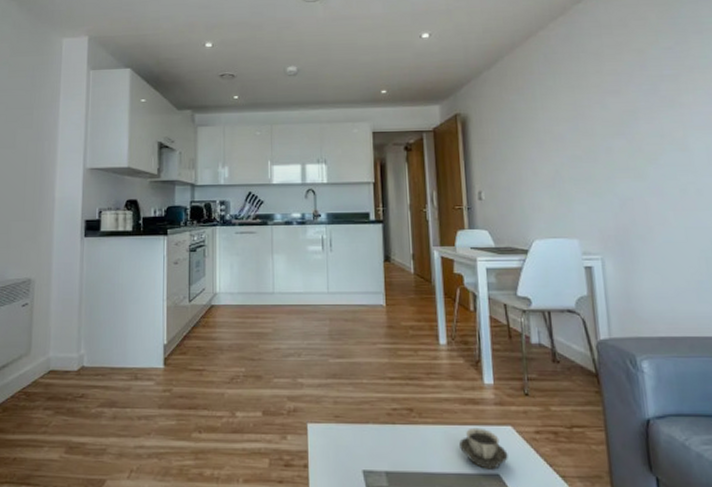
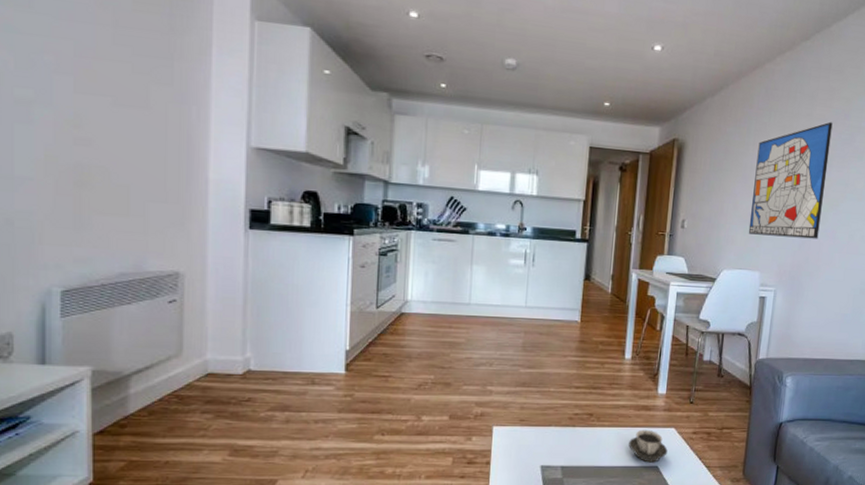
wall art: none [547,75,642,199] -> present [748,121,833,239]

